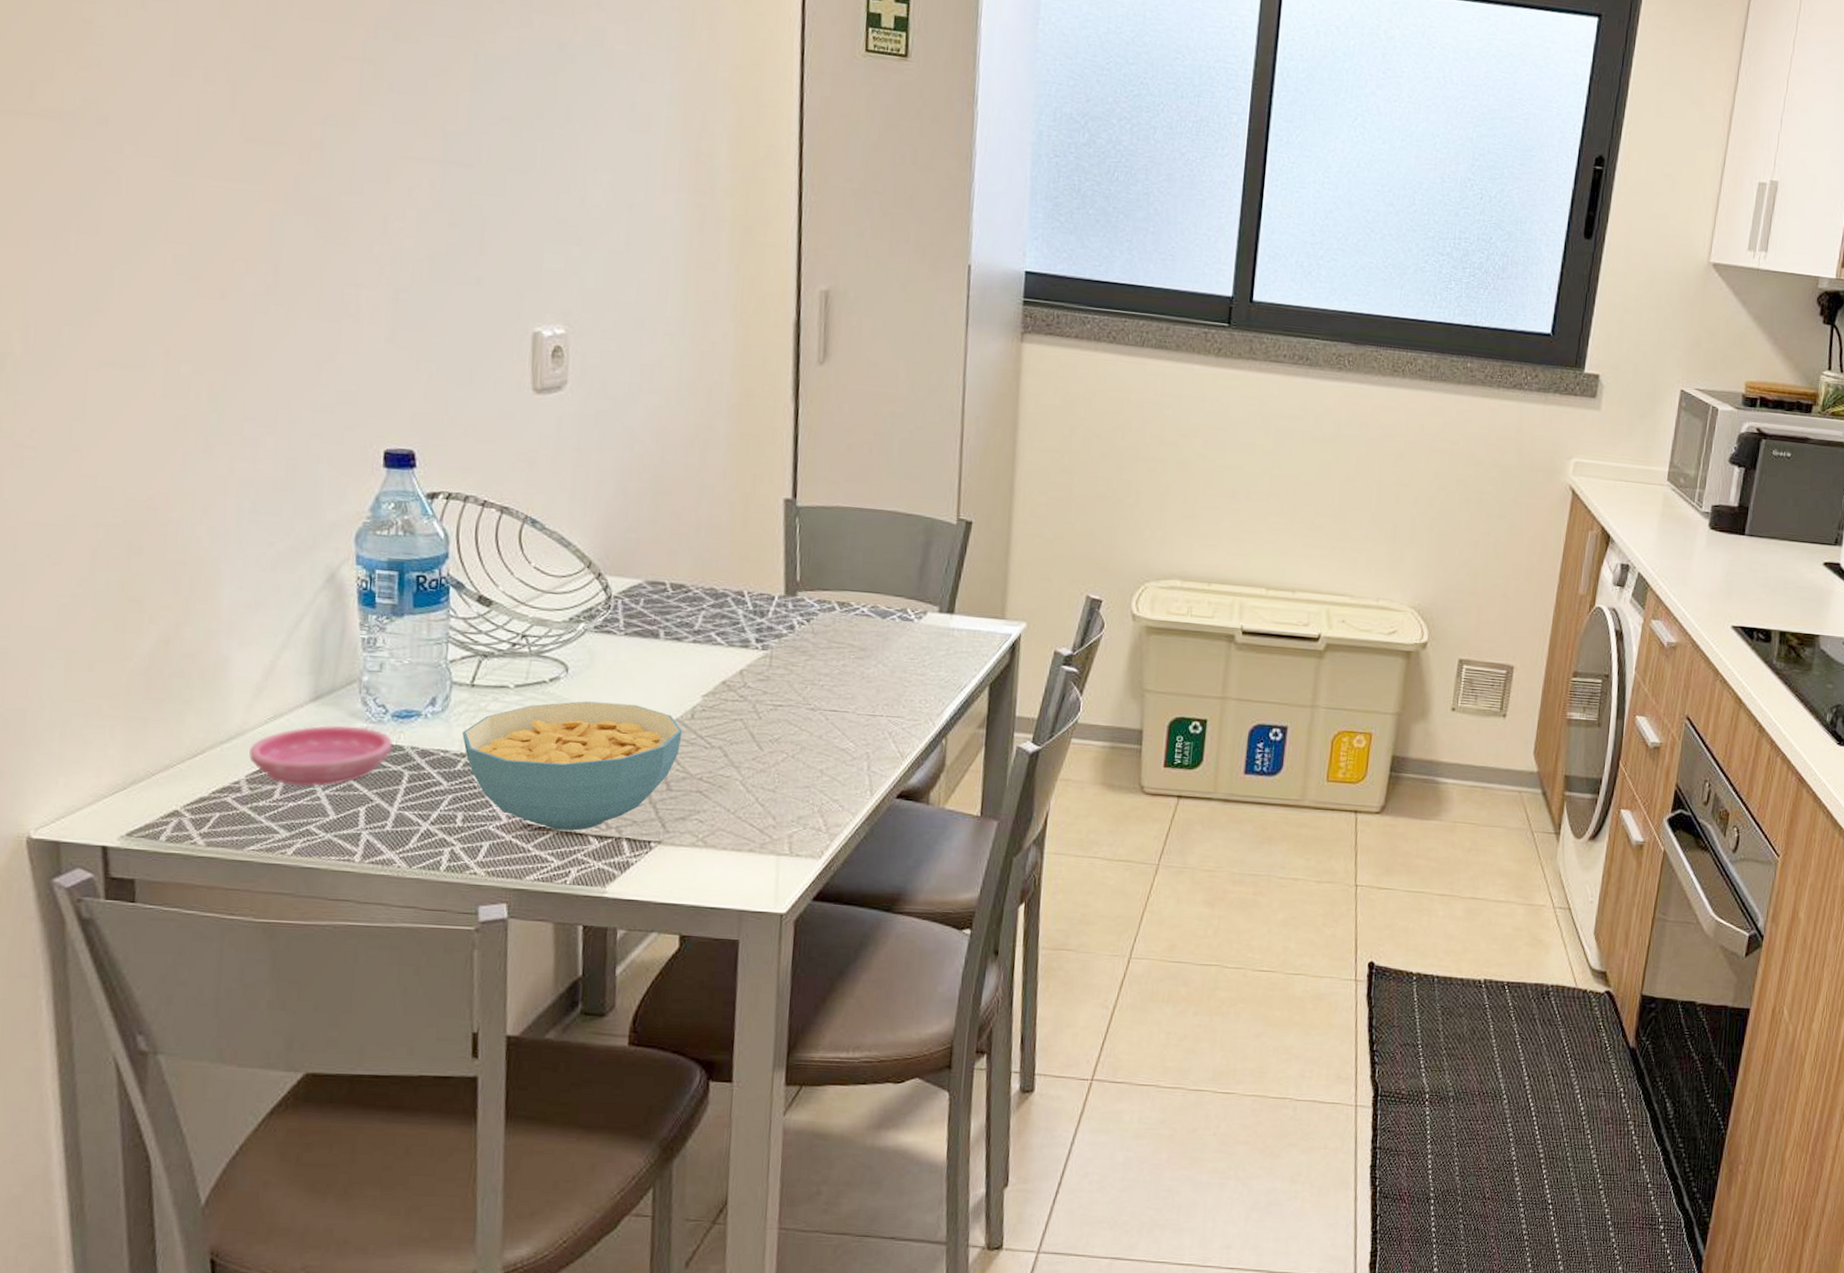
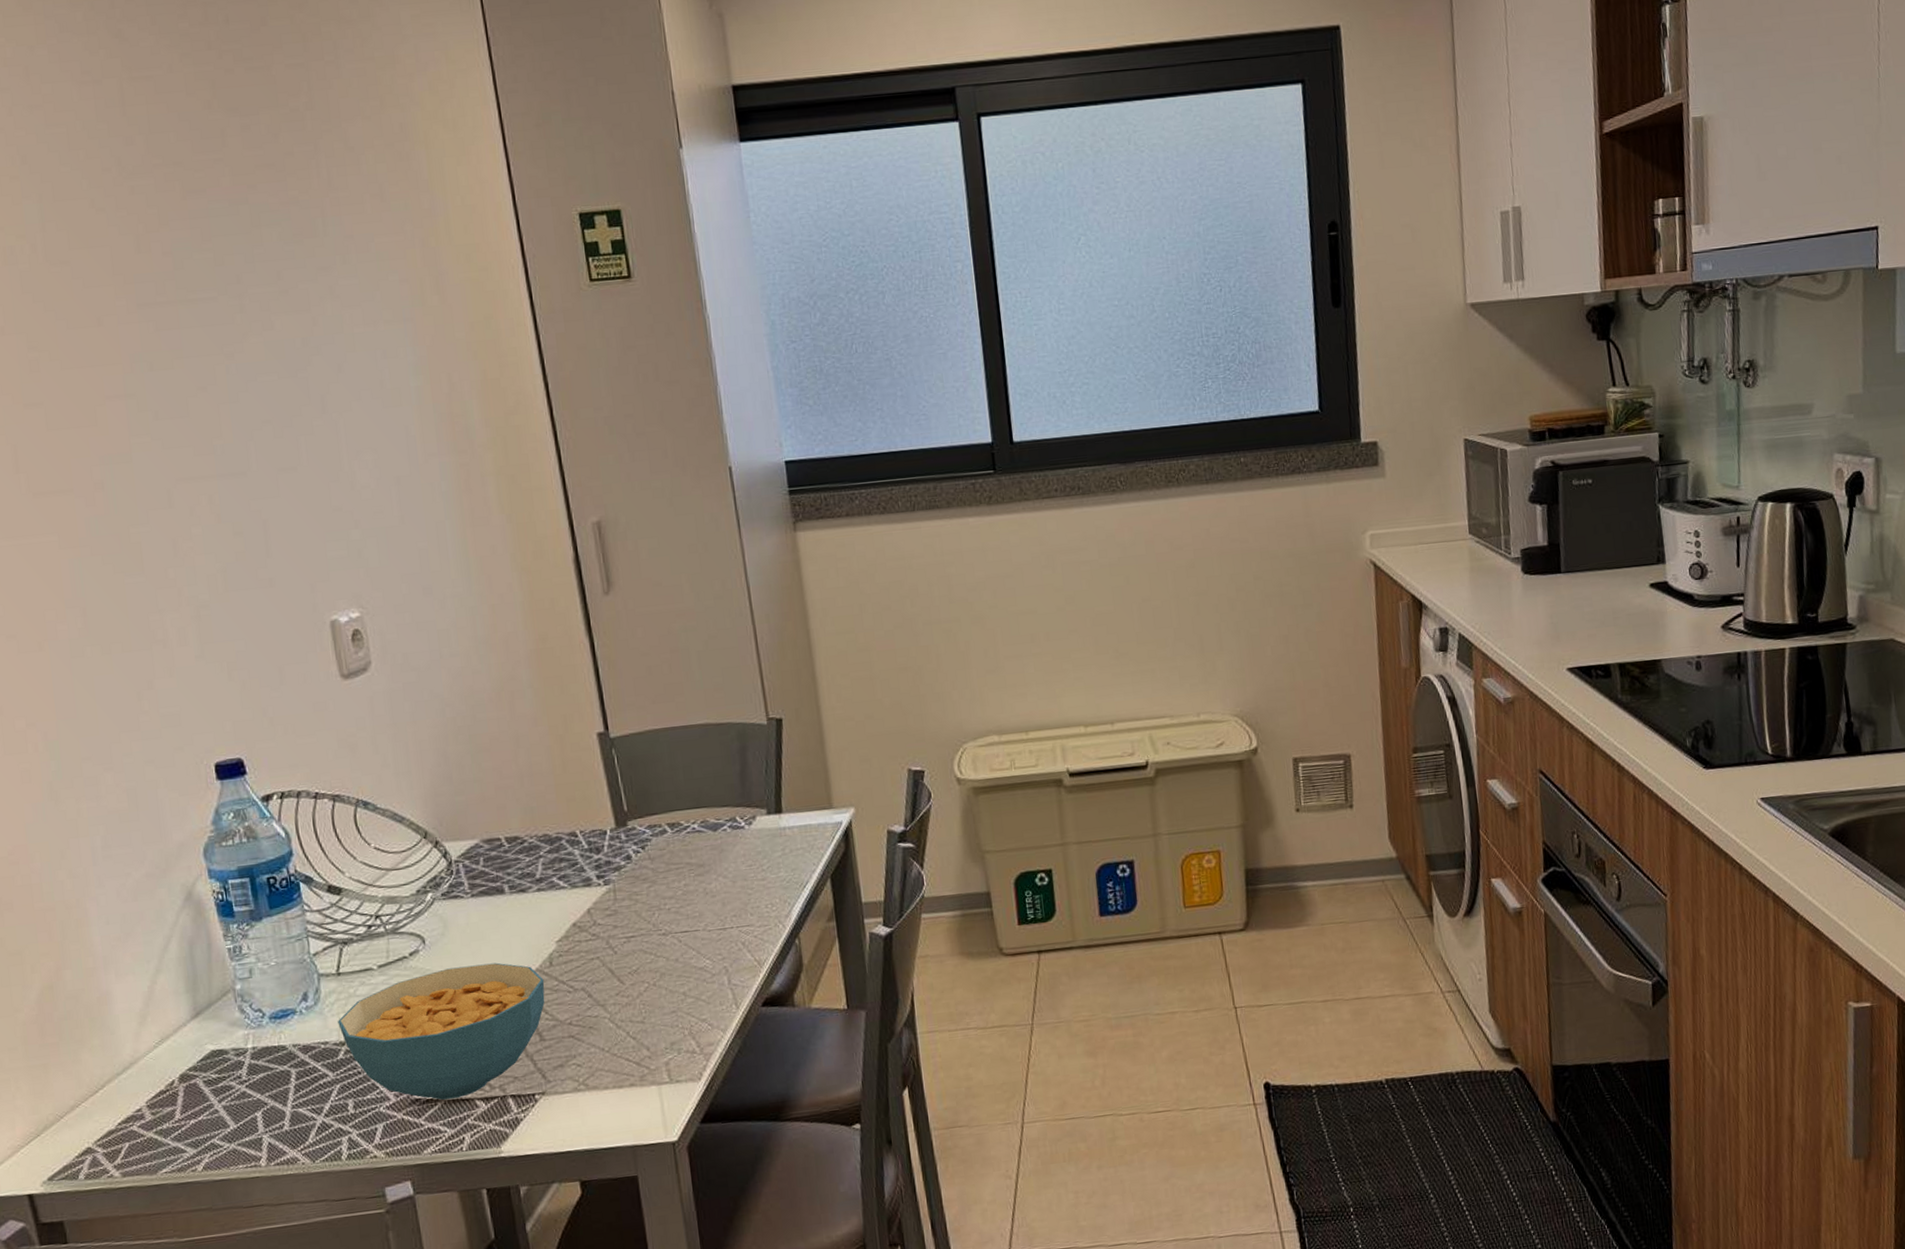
saucer: present [249,725,394,786] -> none [145,1034,277,1104]

